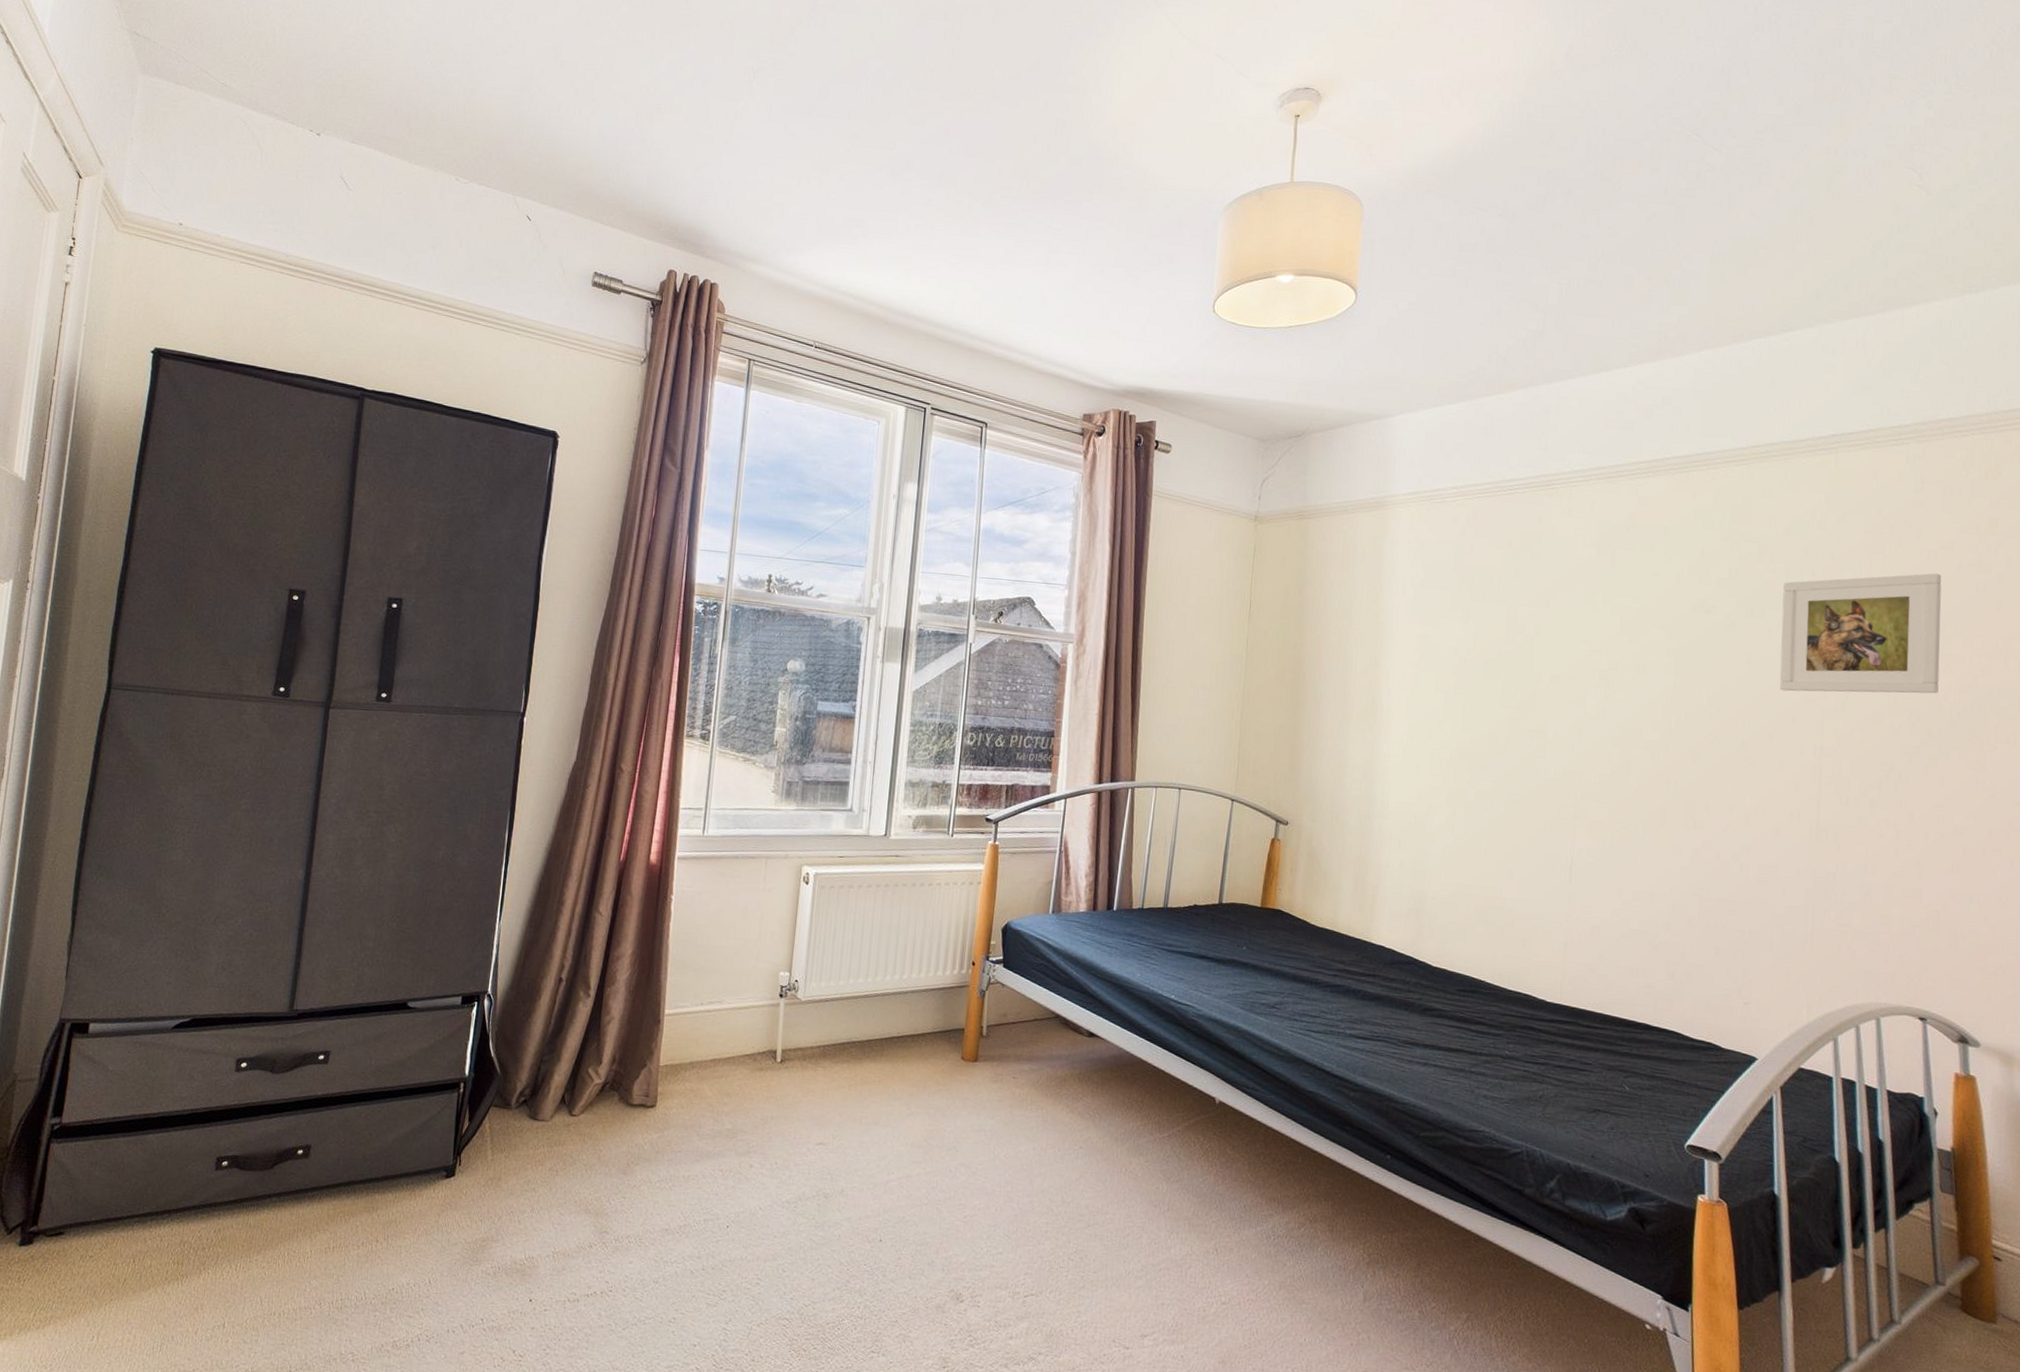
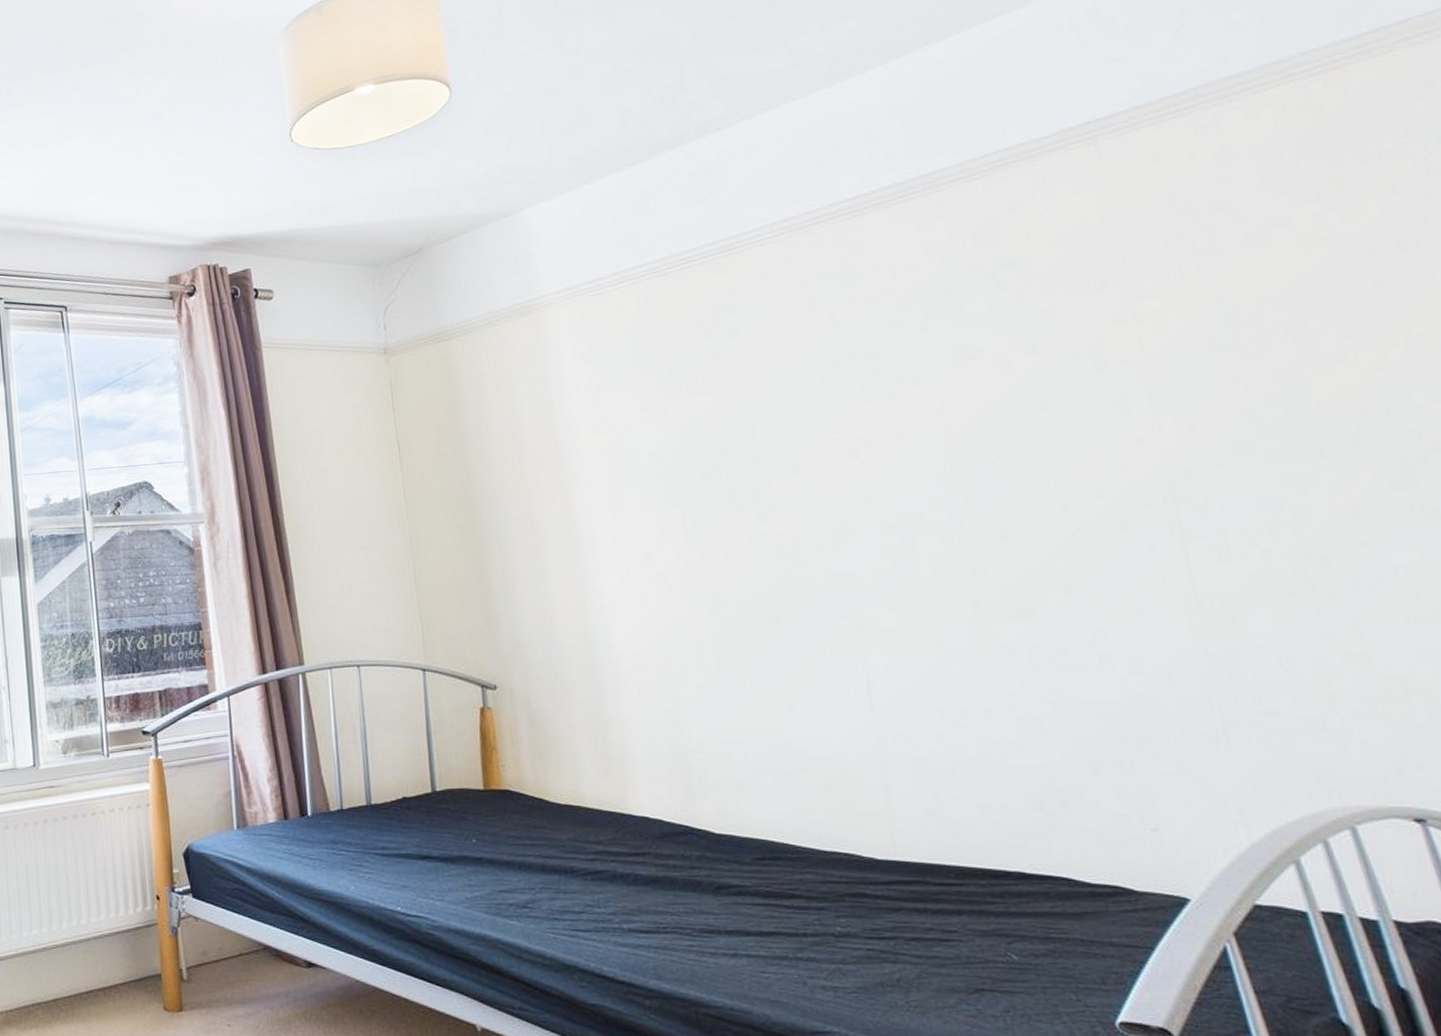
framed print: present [1780,573,1942,694] -> none [1066,258,1321,435]

